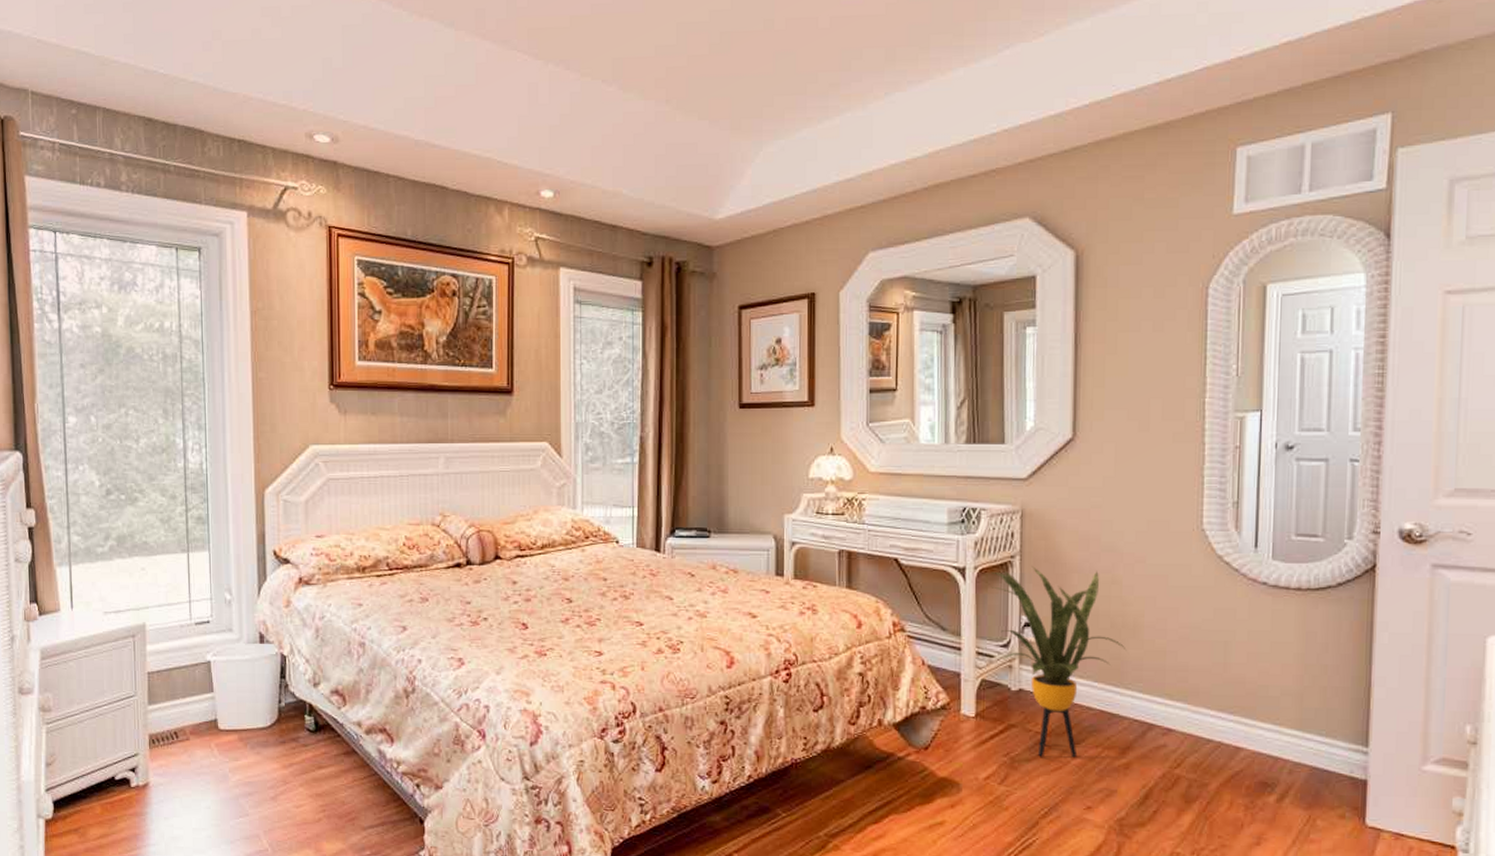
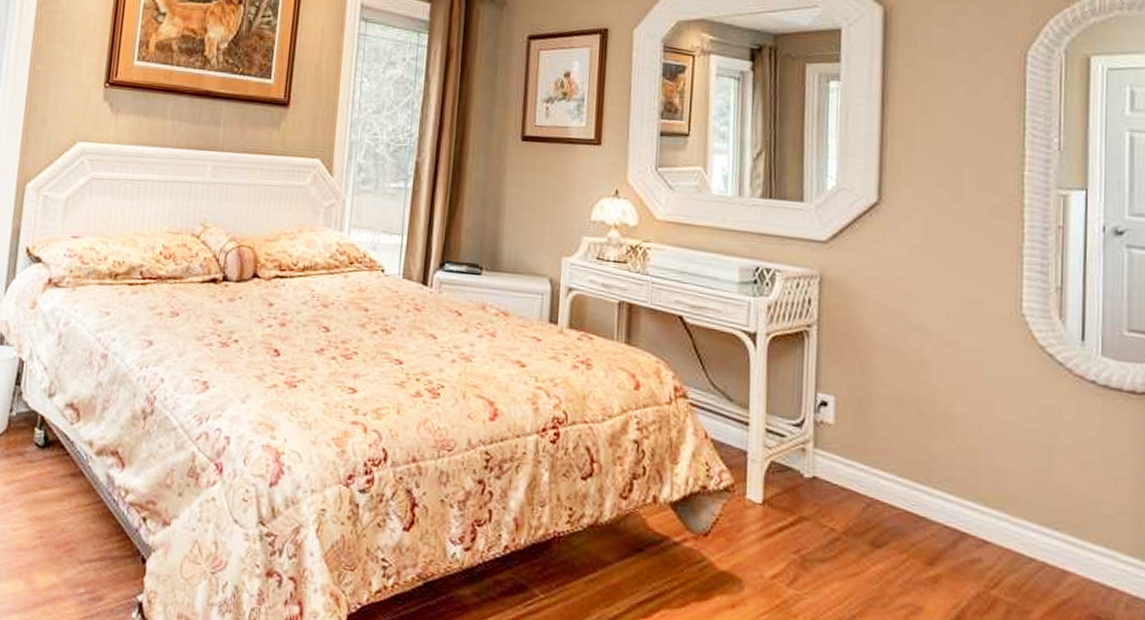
house plant: present [991,566,1127,757] -> none [785,338,936,563]

